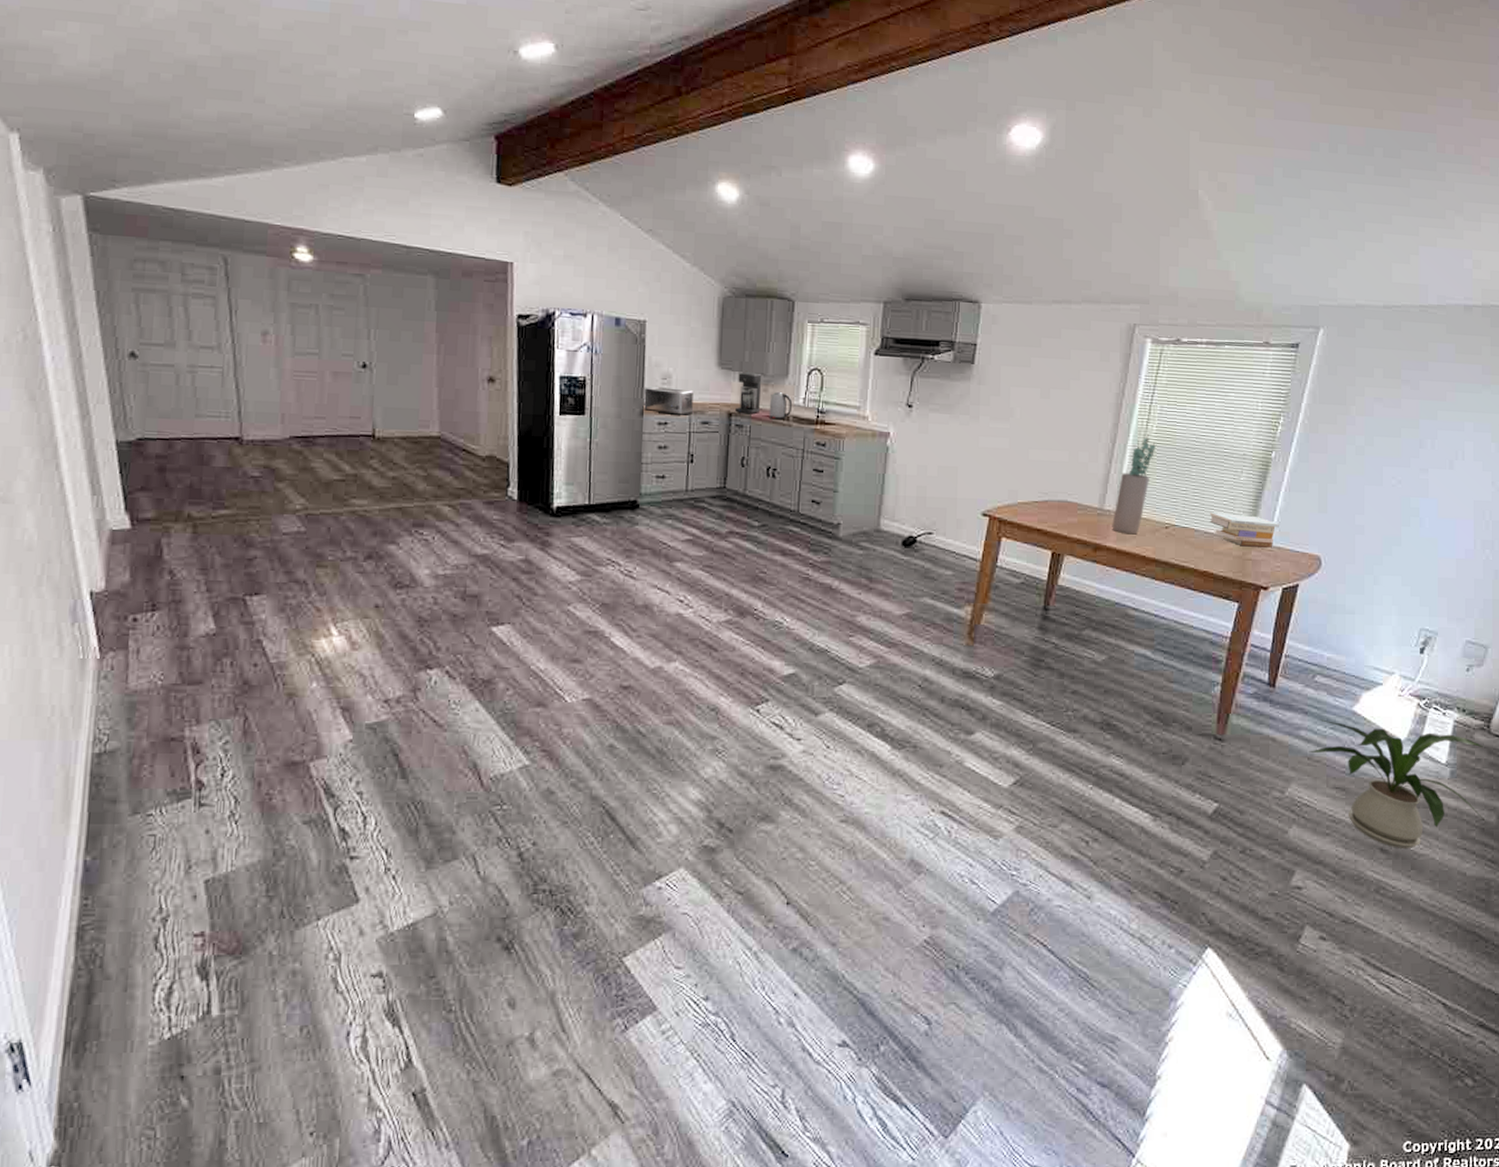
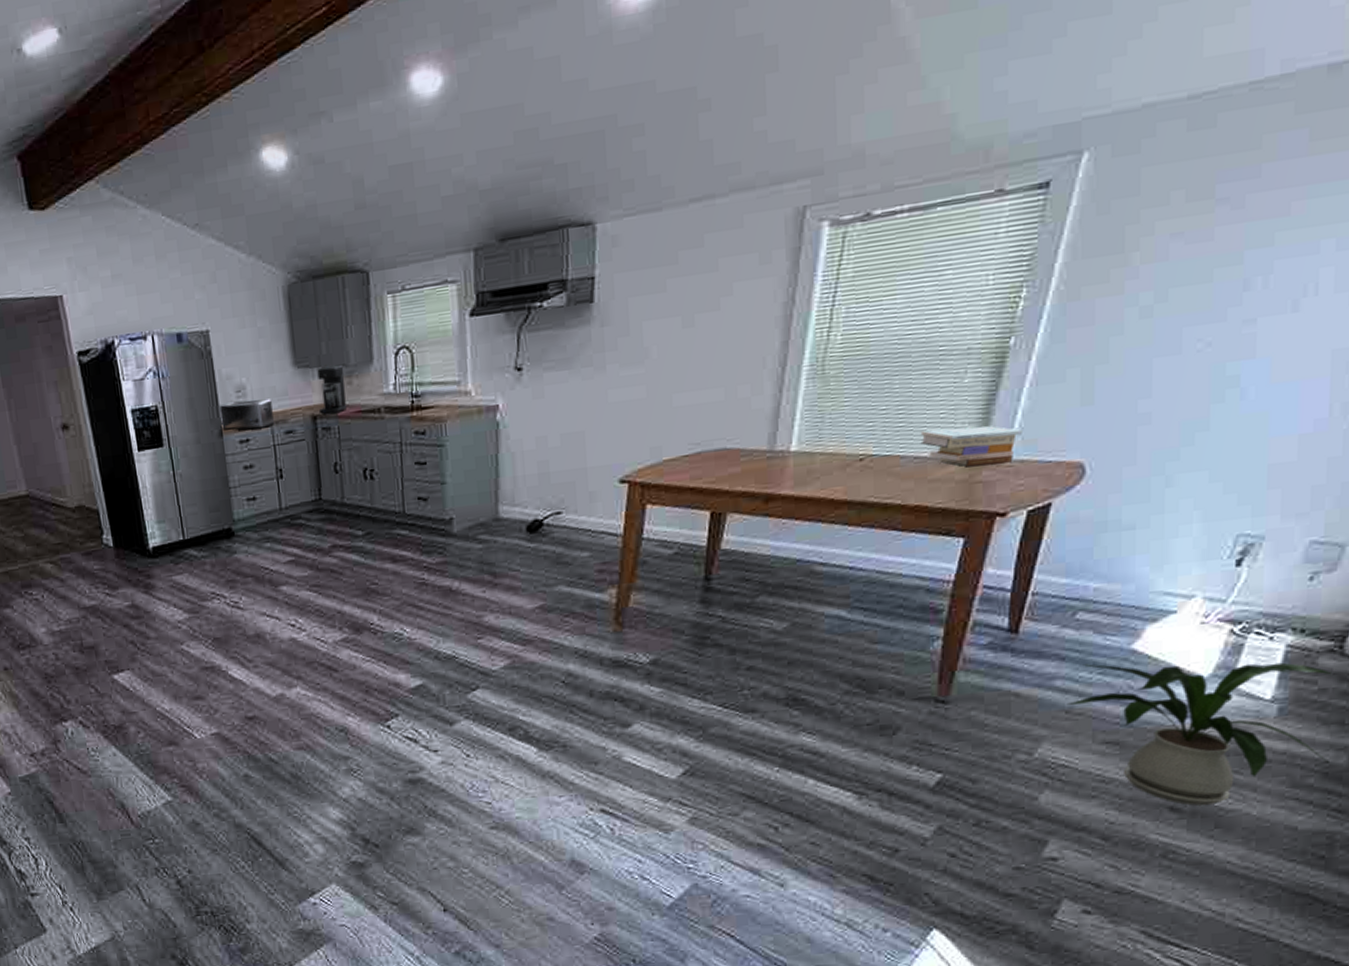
kettle: present [769,391,793,420] -> none [356,381,383,415]
vase: present [1112,434,1156,535] -> none [786,346,842,477]

